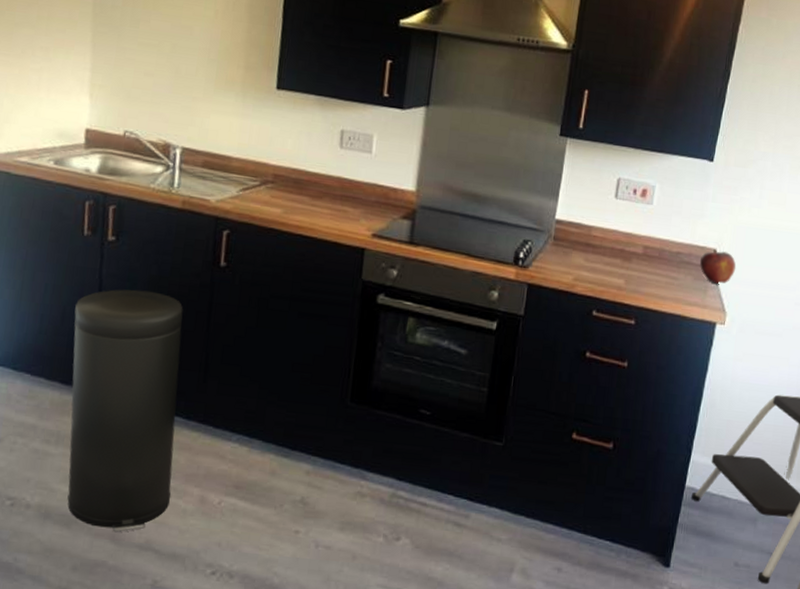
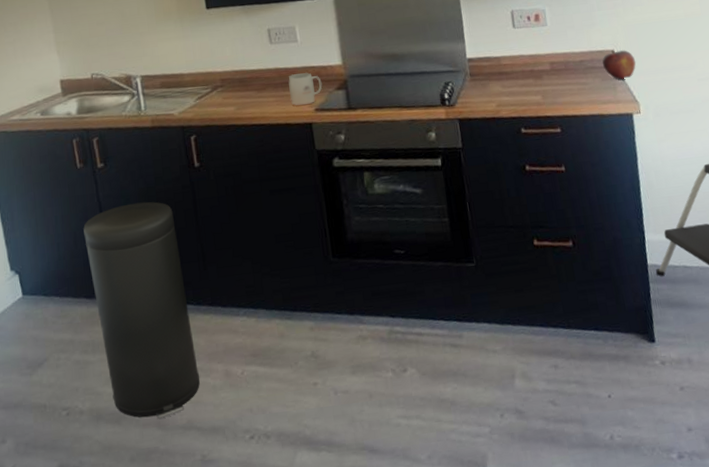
mug: none [347,189,388,228] -> present [288,73,323,106]

